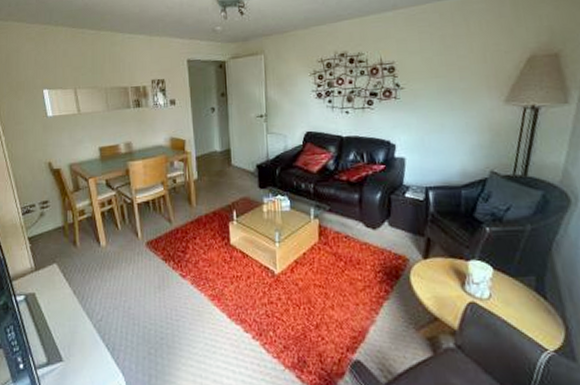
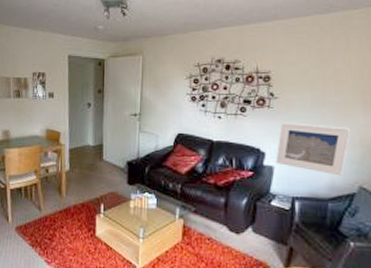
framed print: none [406,112,478,162] -> present [276,122,351,176]

